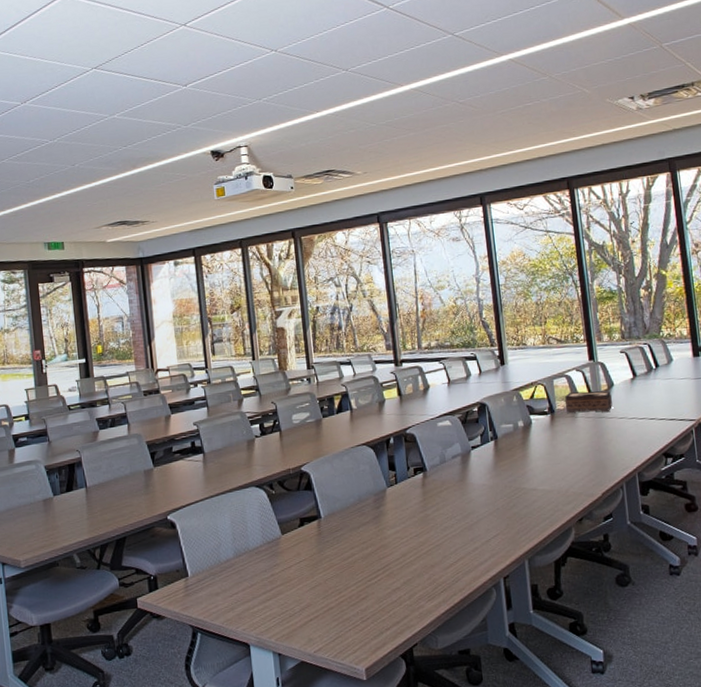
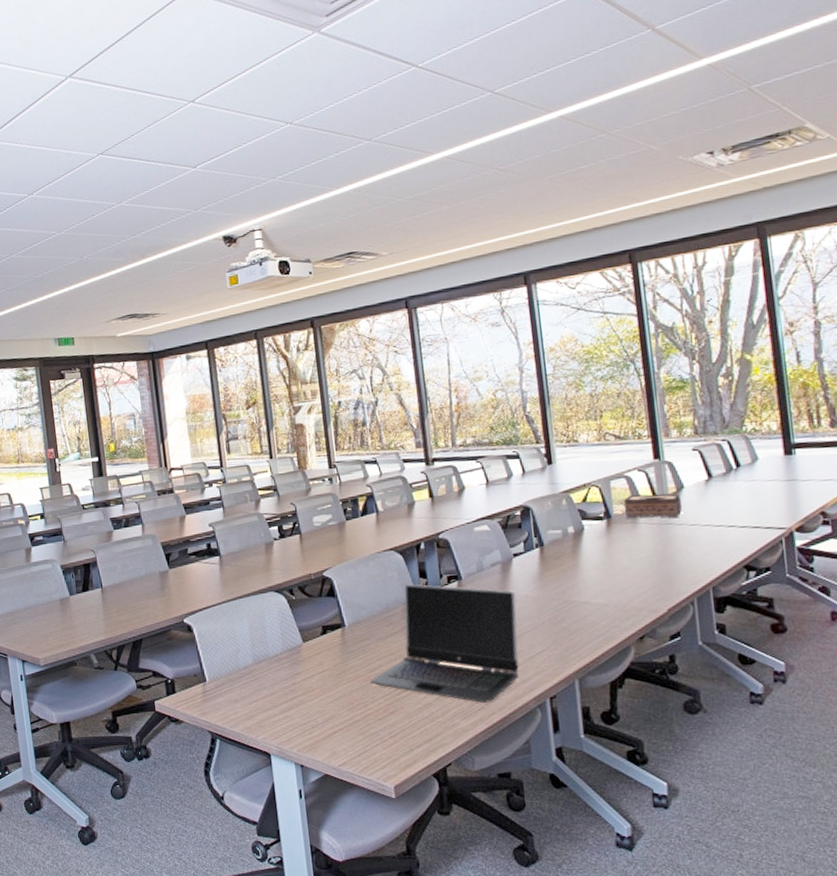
laptop computer: none [343,476,477,586] -> present [369,584,519,704]

